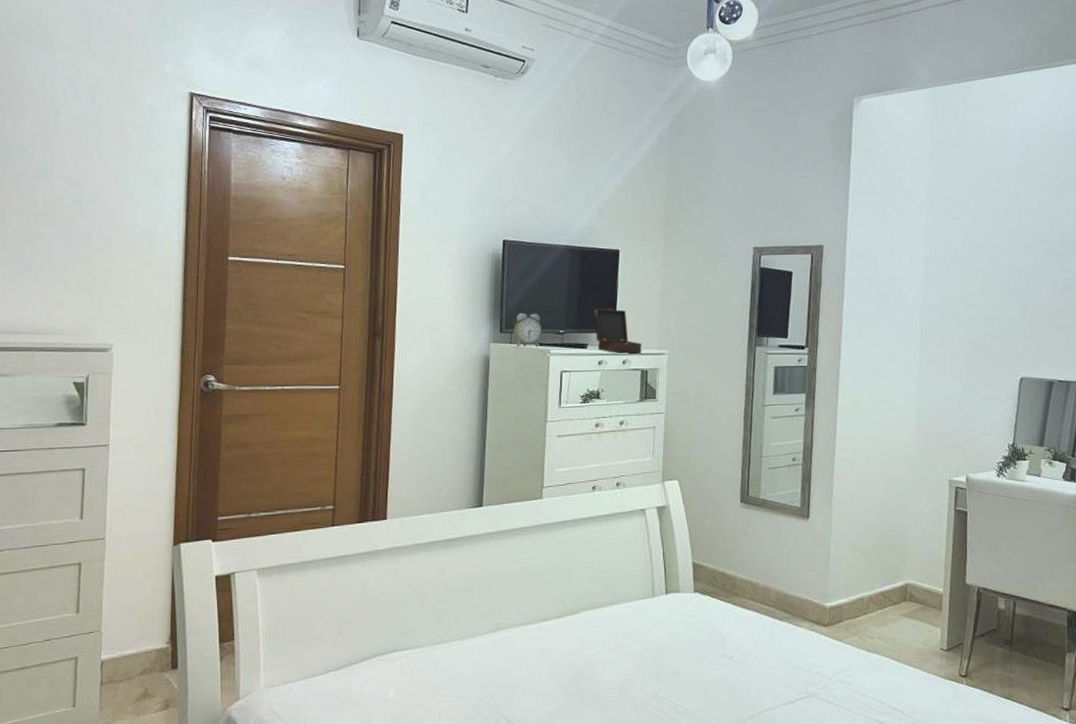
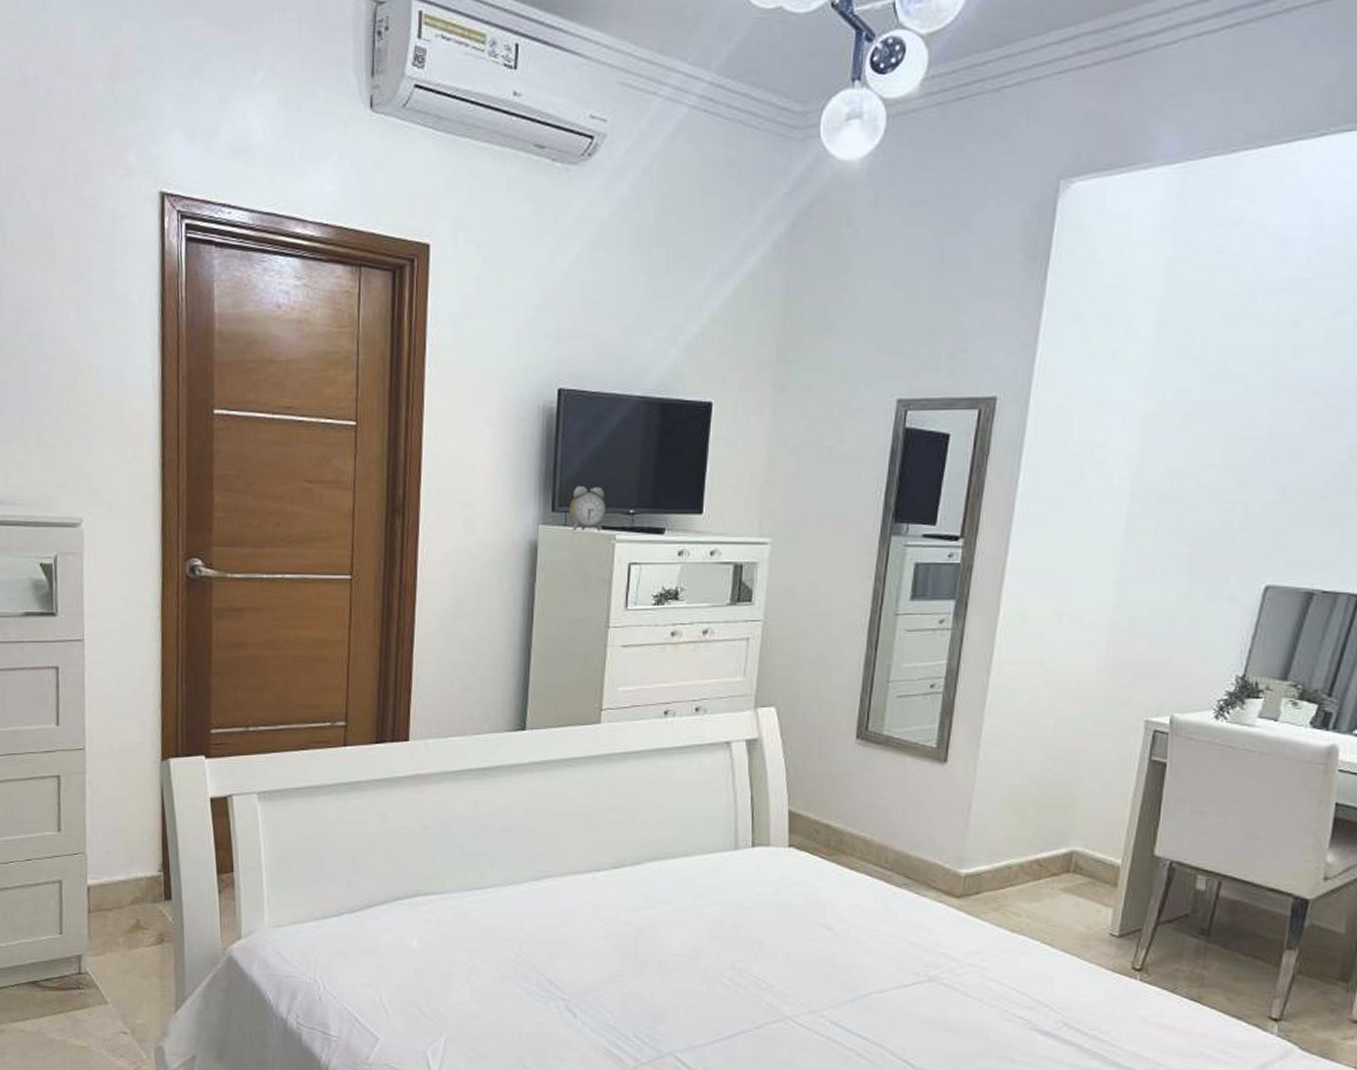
jewelry box: present [594,308,642,354] -> none [675,482,737,542]

